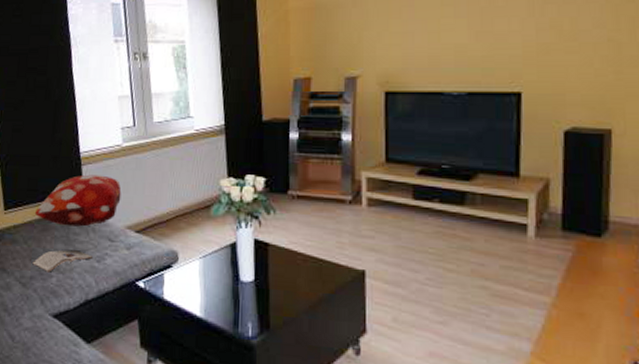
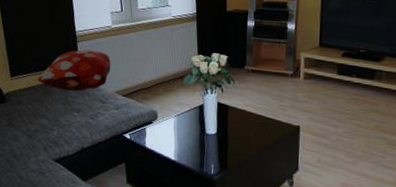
magazine: present [32,249,92,272] -> none [36,108,87,127]

